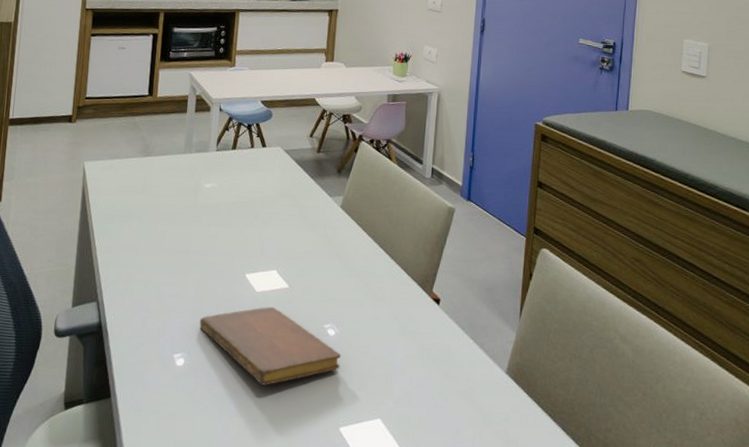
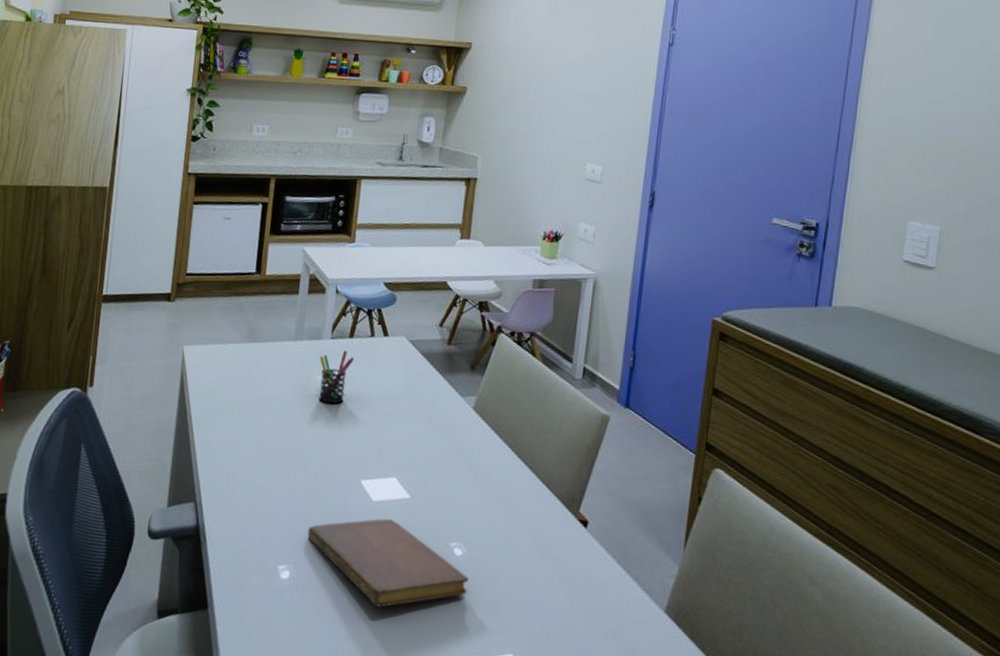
pen holder: none [206,160,237,208] -> present [319,350,354,404]

